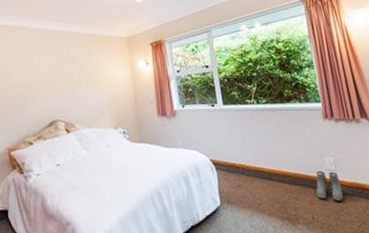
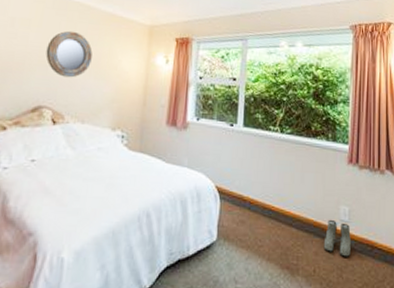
home mirror: none [49,55,87,94] -> present [45,30,93,78]

